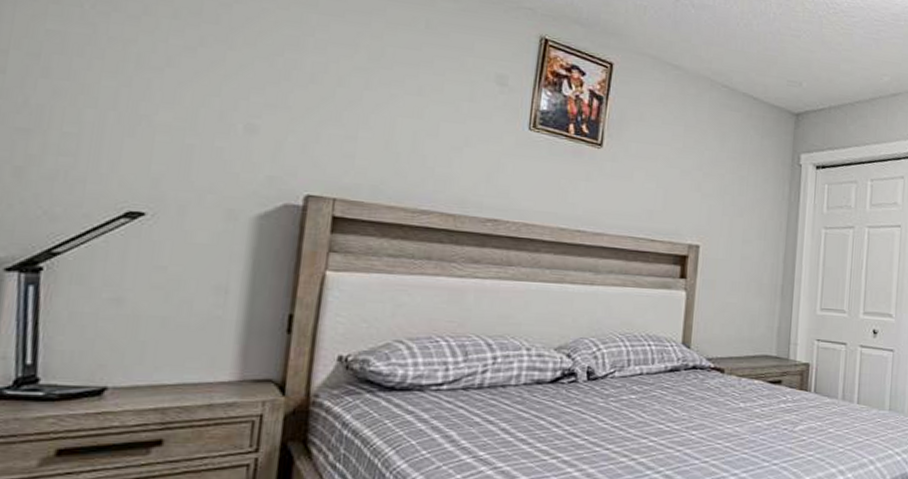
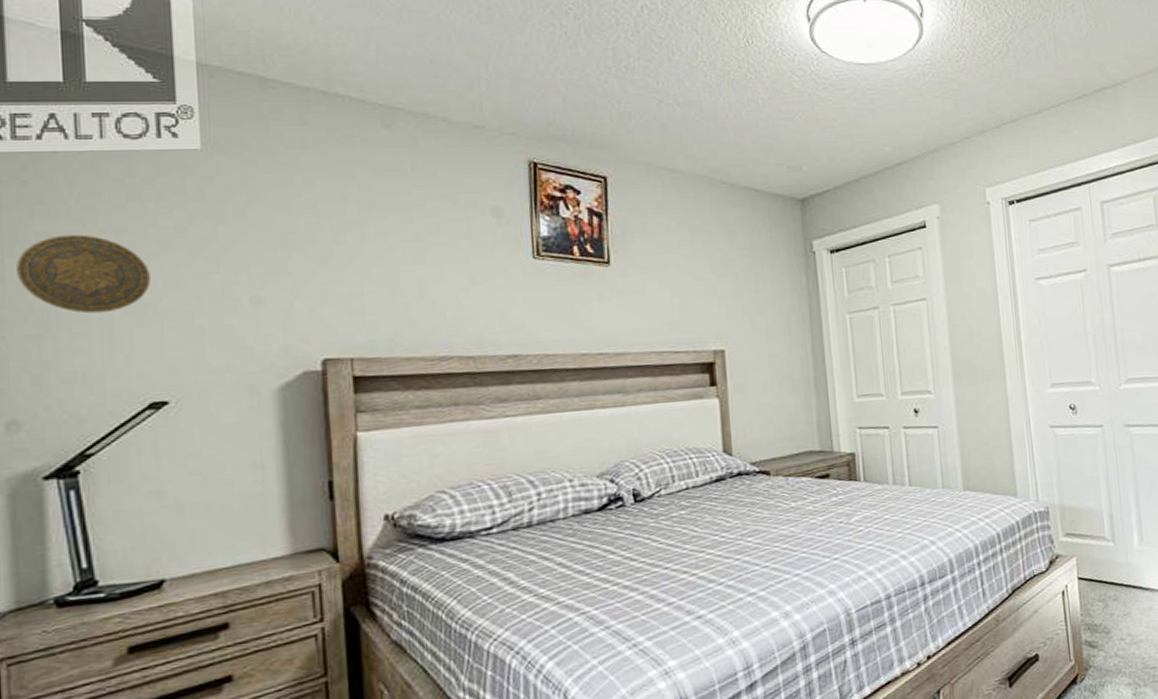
decorative plate: none [19,36,151,118] -> present [16,234,150,314]

